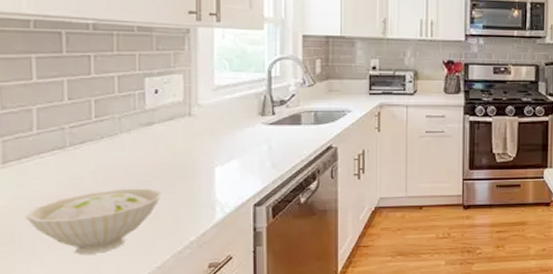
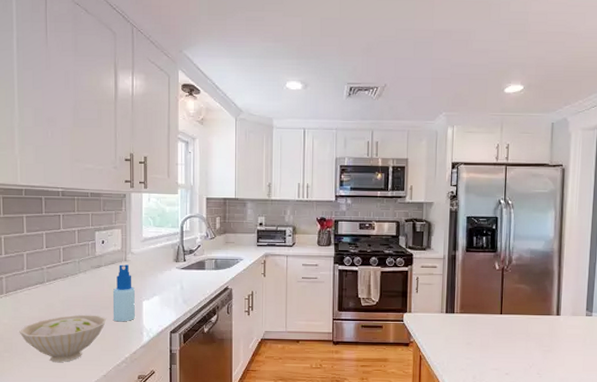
spray bottle: none [170,120,204,196] -> present [112,264,135,322]

